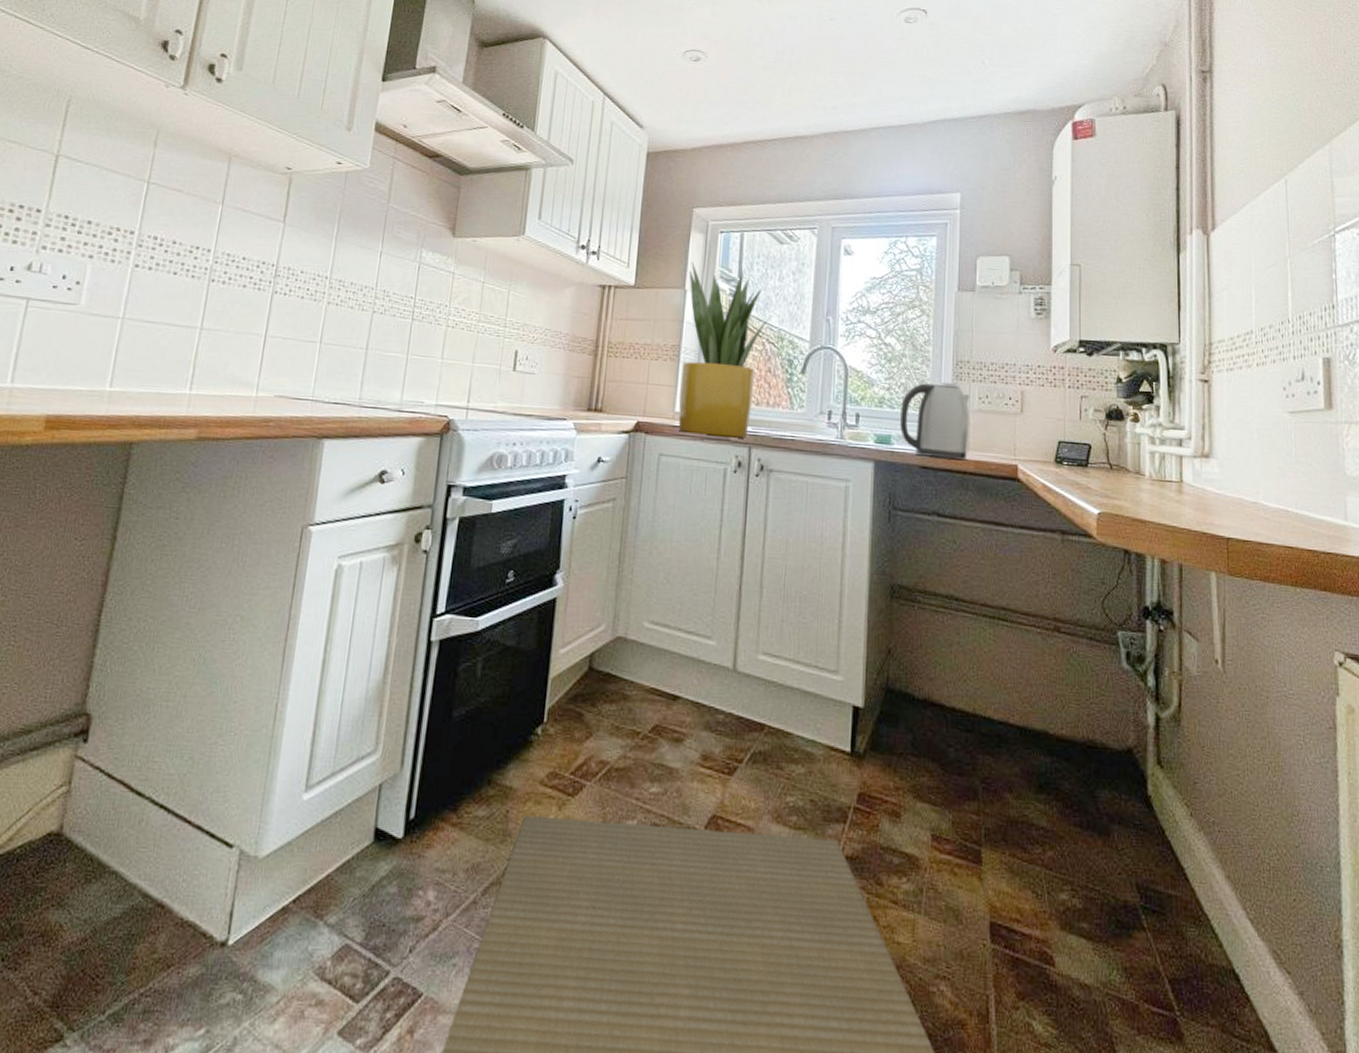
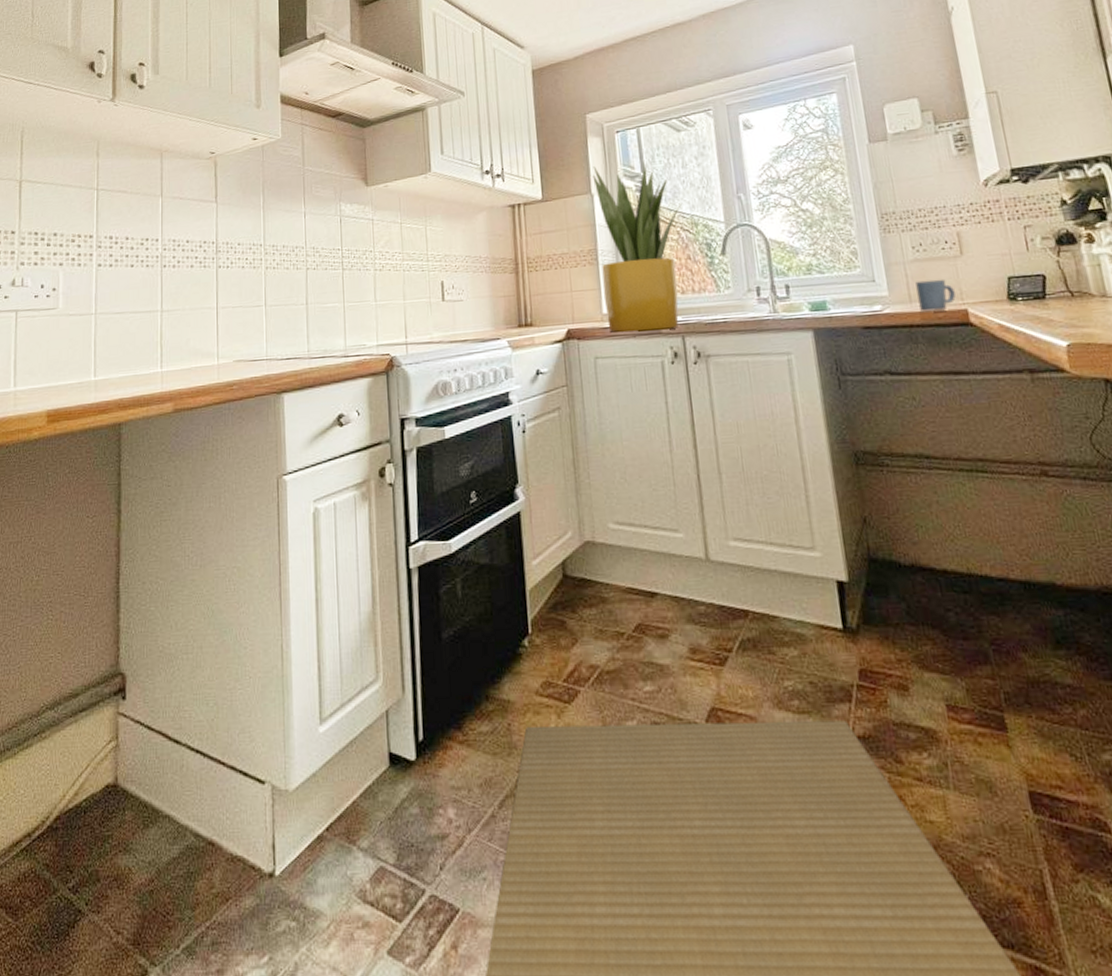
kettle: present [900,381,971,460] -> none [830,236,911,316]
mug: none [976,431,1009,463] -> present [915,279,956,313]

